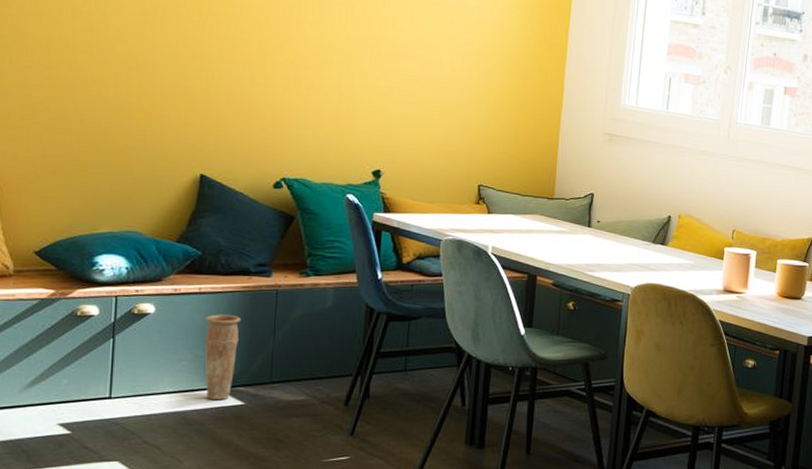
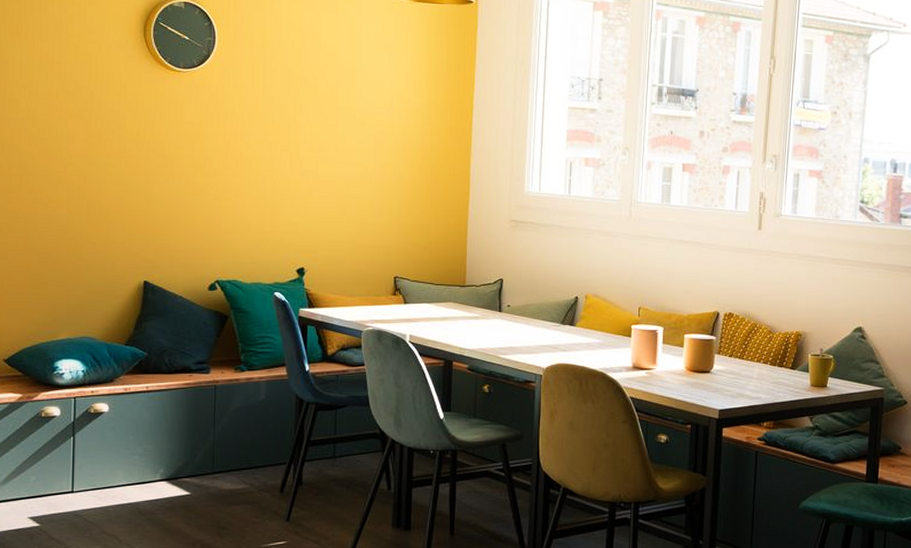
vase: present [205,314,241,400] -> none [152,410,184,491]

